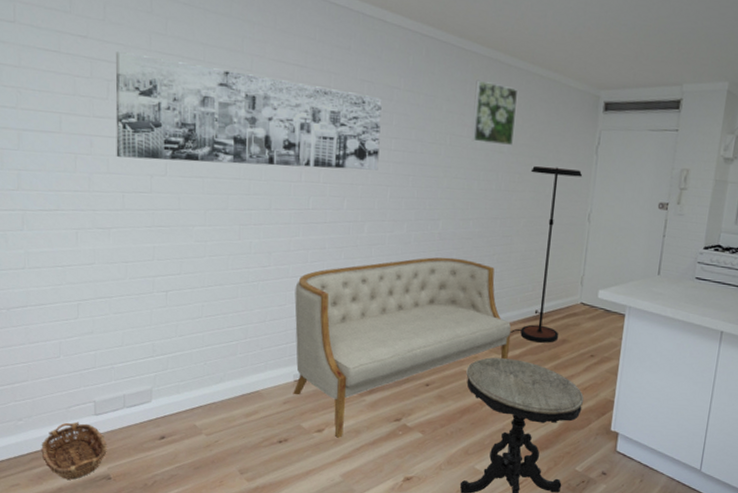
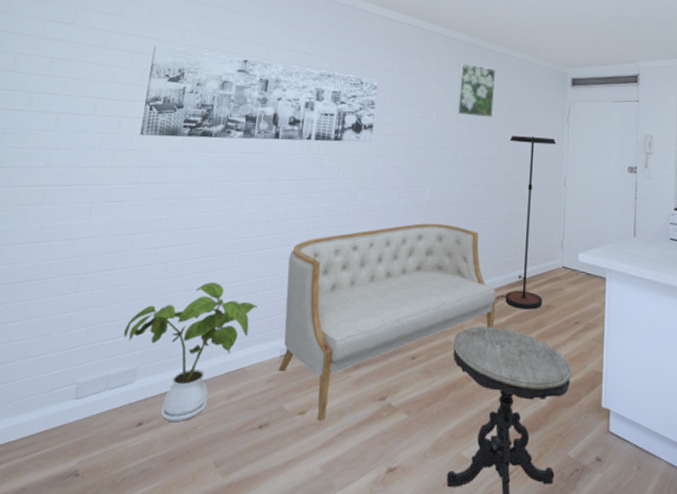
basket: present [41,422,107,480] -> none [12,407,82,477]
house plant: none [132,310,267,436] -> present [123,281,258,422]

